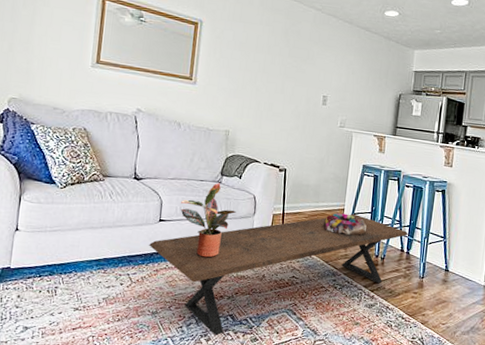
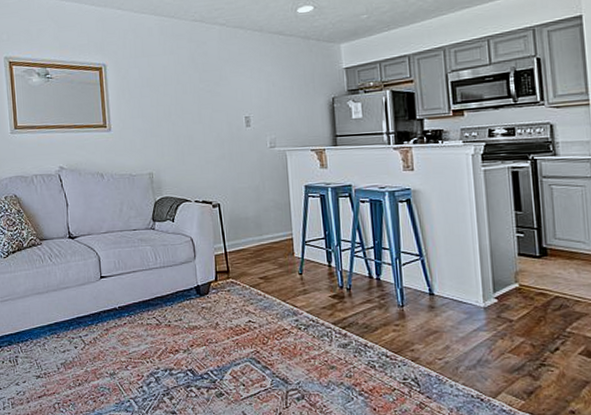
coffee table: present [149,213,409,336] -> none [95,241,376,394]
potted plant: present [180,183,236,258] -> none [118,230,175,311]
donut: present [323,213,367,236] -> none [272,243,323,268]

